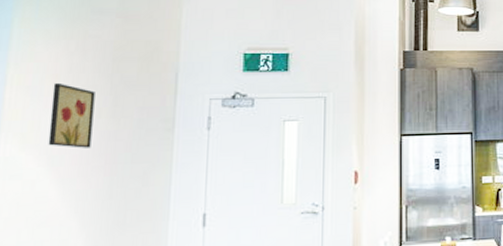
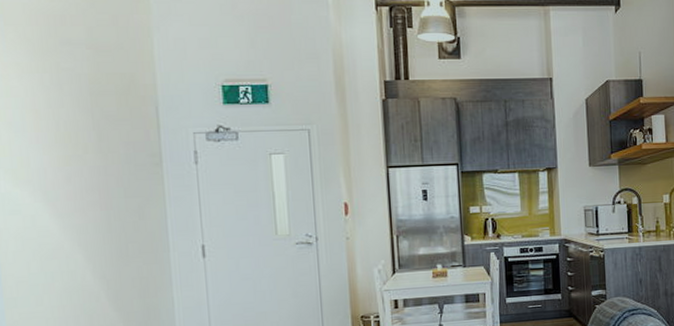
wall art: present [48,82,95,148] -> none [35,118,83,184]

